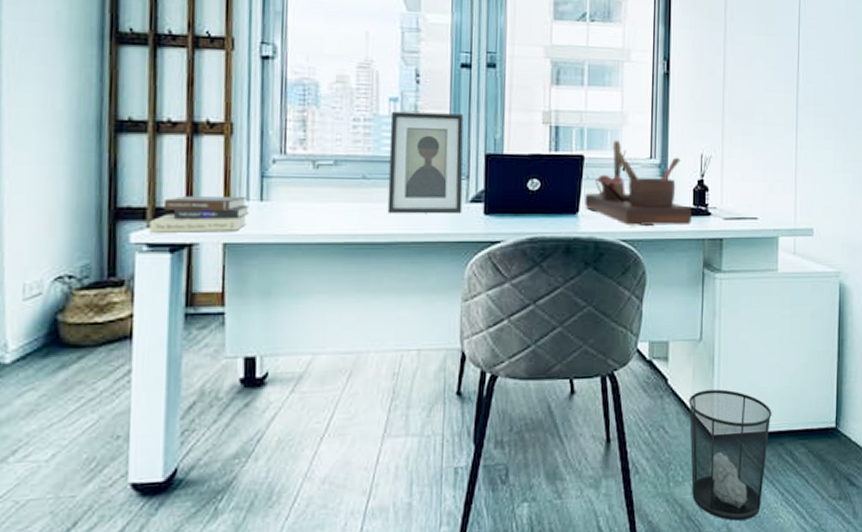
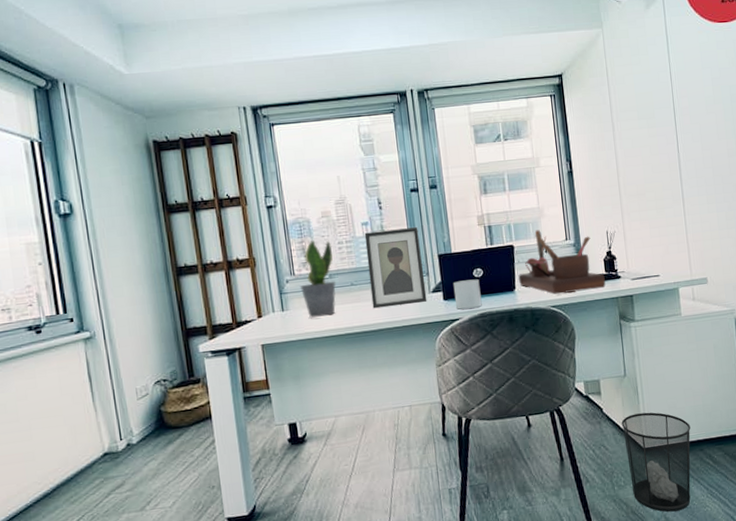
books: present [148,196,249,233] -> none [209,310,276,343]
potted plant: none [290,109,345,215] -> present [299,239,337,318]
mug: none [498,192,534,231] -> present [453,279,482,310]

